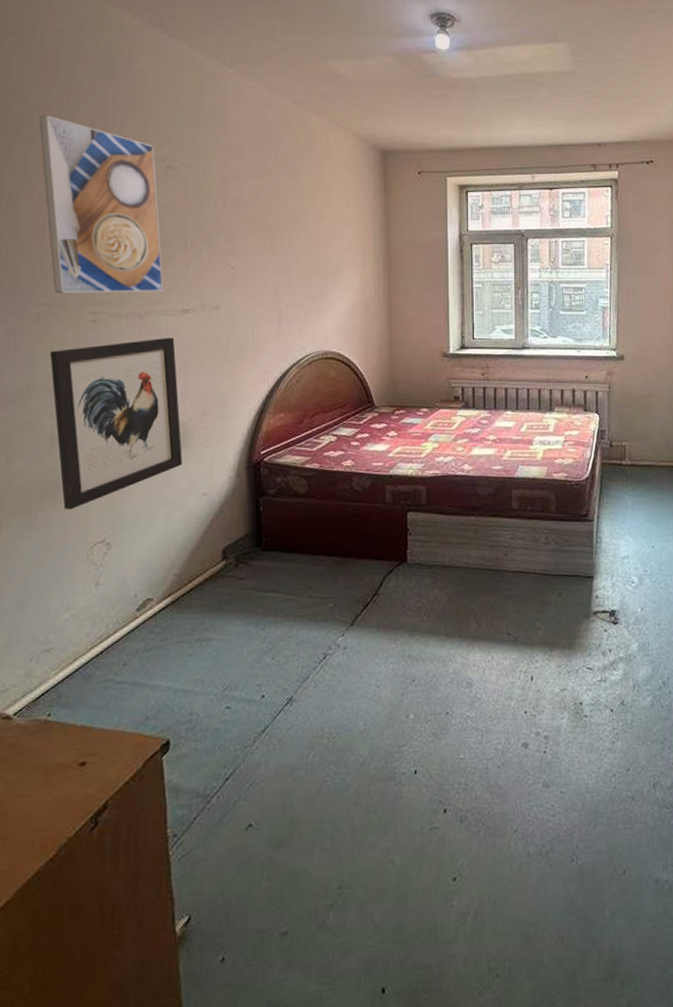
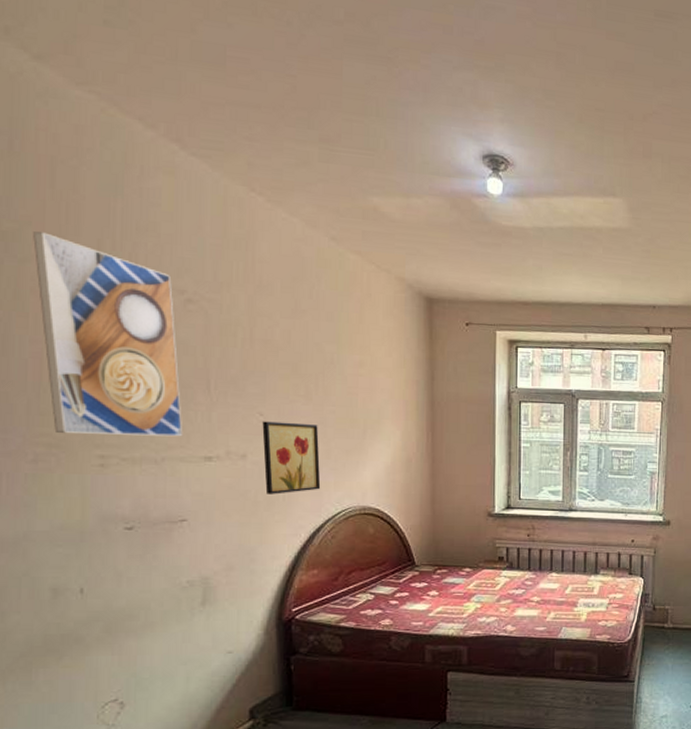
wall art: present [50,337,183,511] -> none [50,485,205,668]
wall art: none [233,274,286,342] -> present [262,421,321,494]

